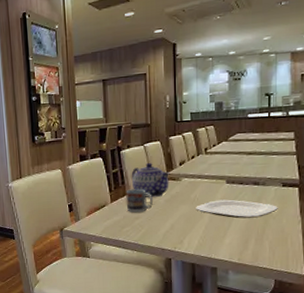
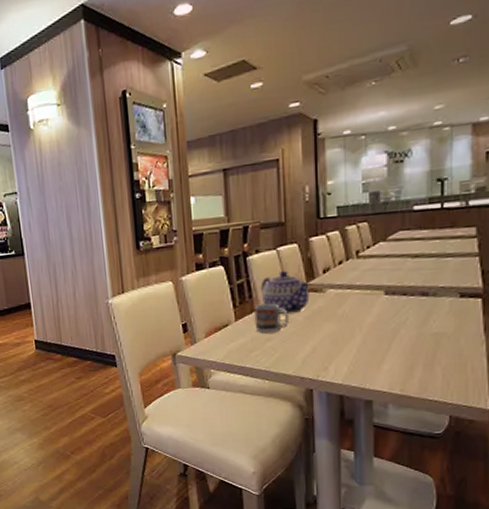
plate: present [196,199,278,219] -> none [344,314,454,339]

